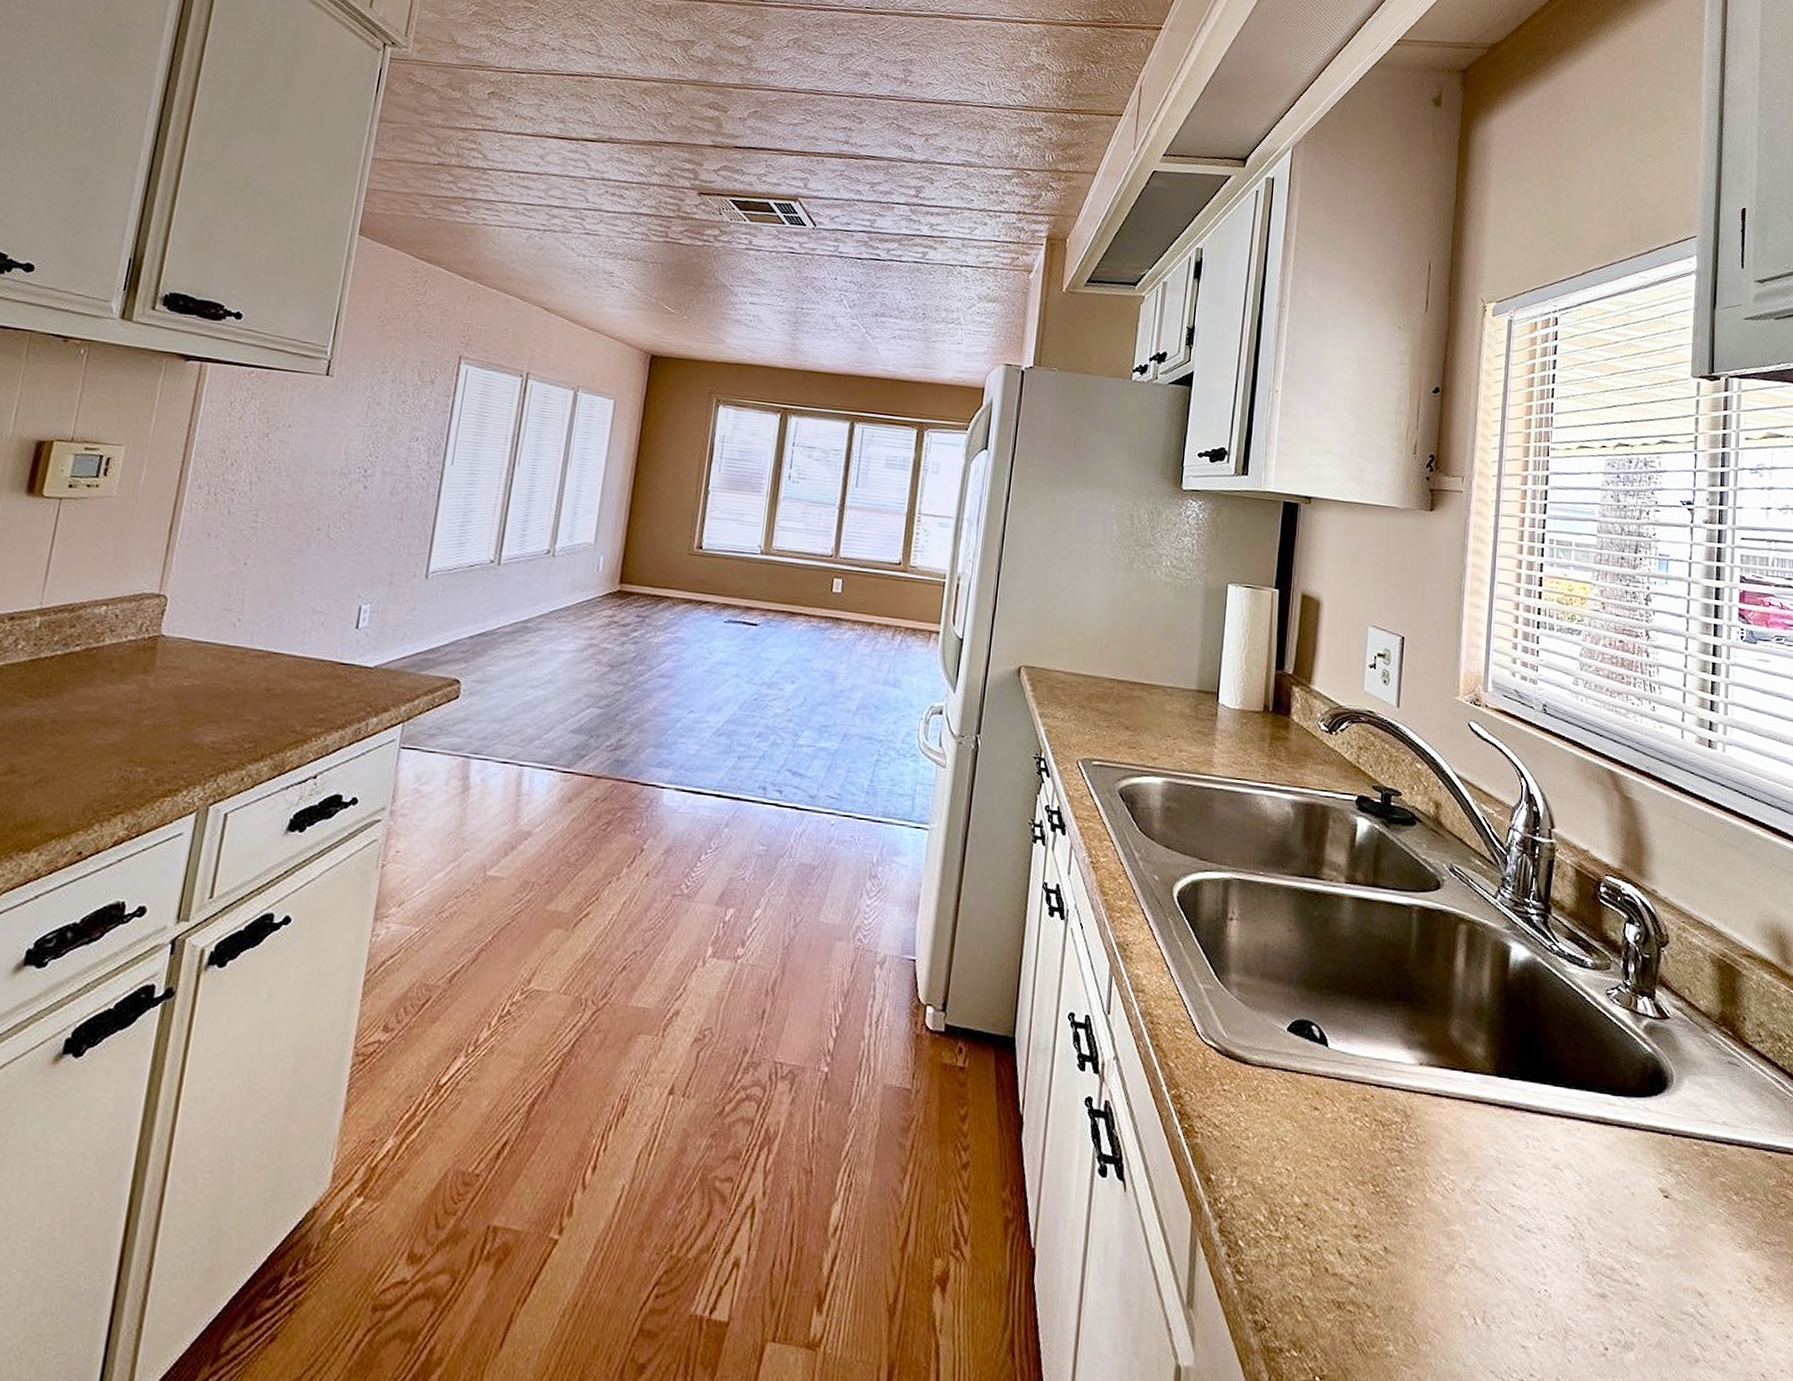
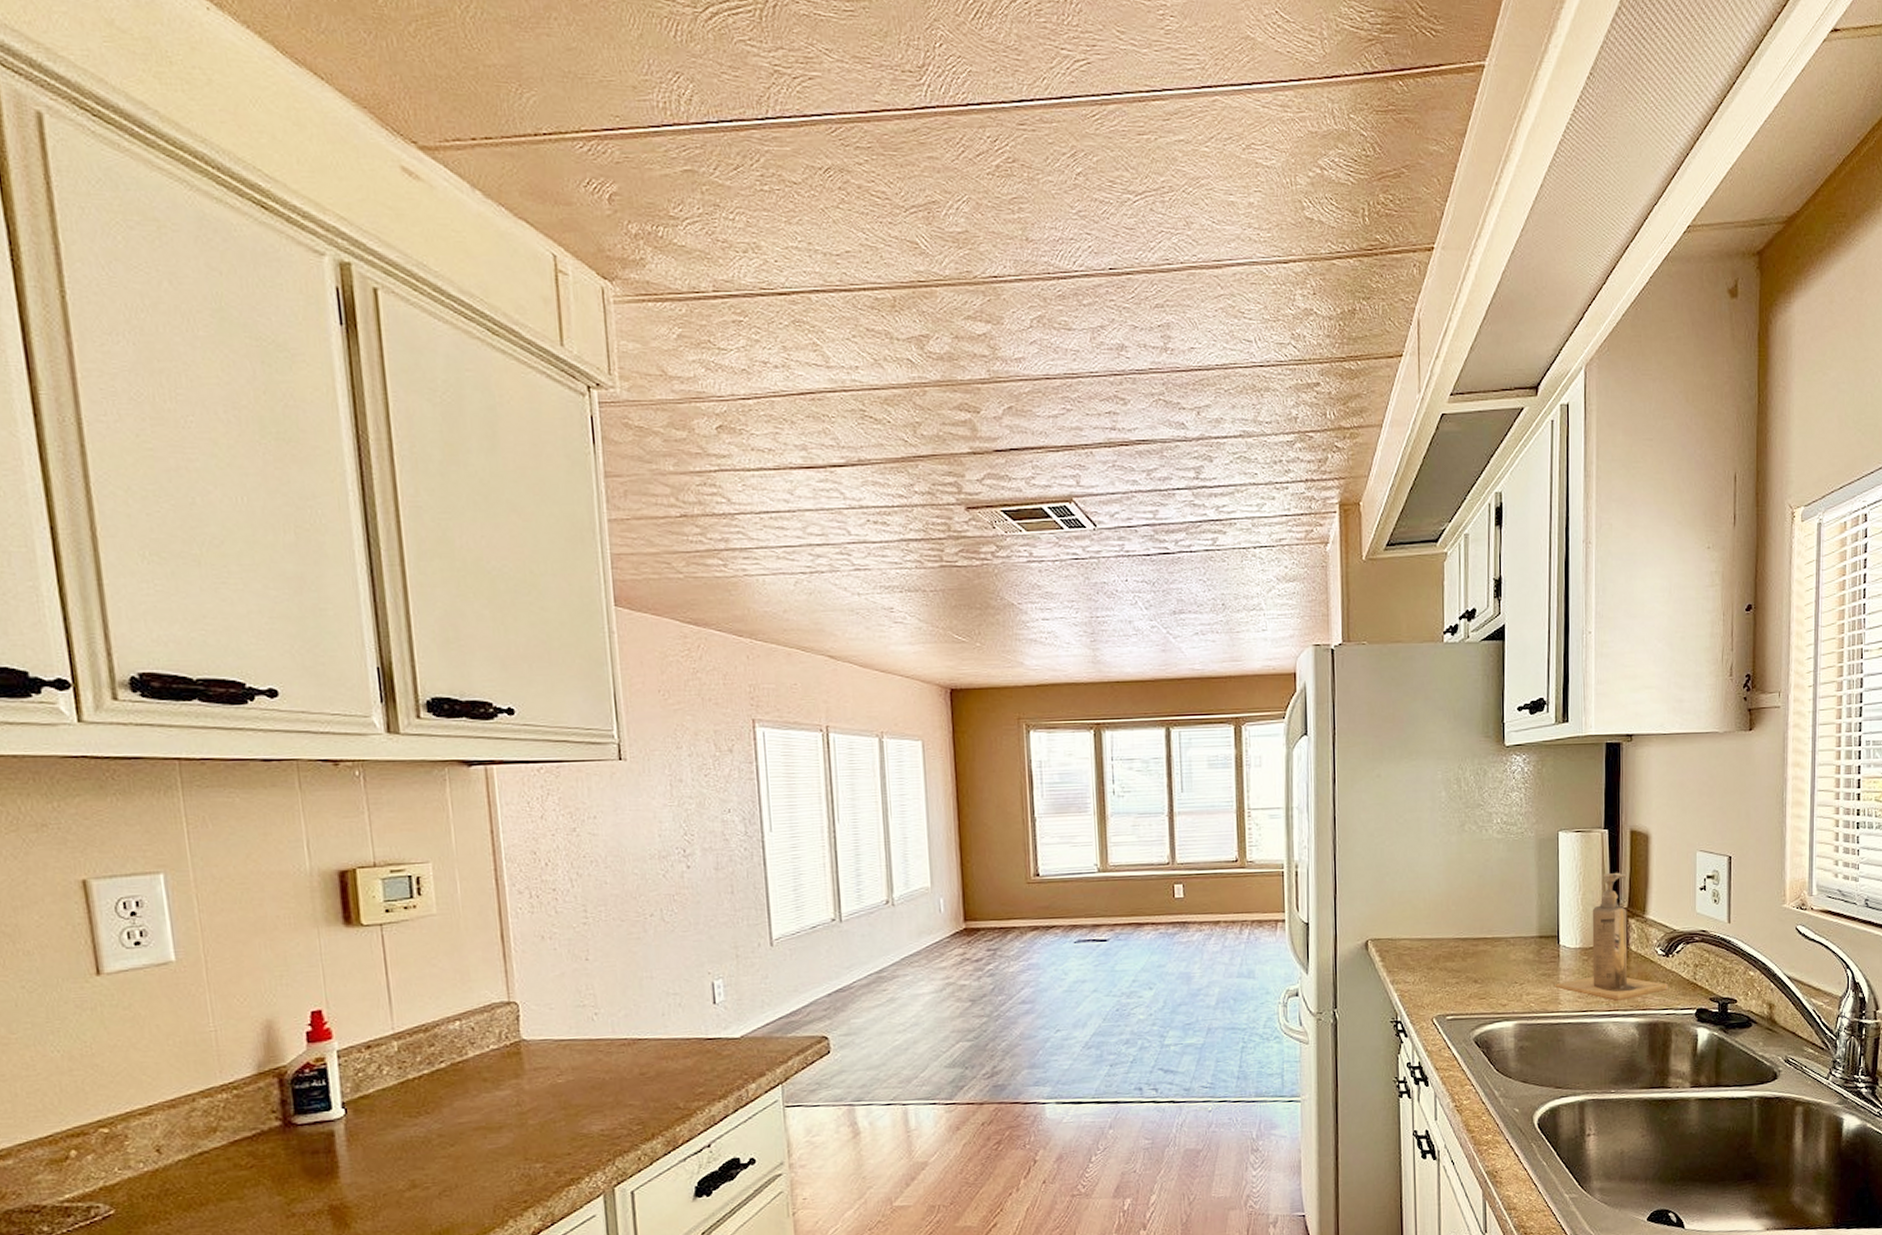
soap dispenser: none [1209,635,1330,774] -> present [1555,872,1669,1002]

